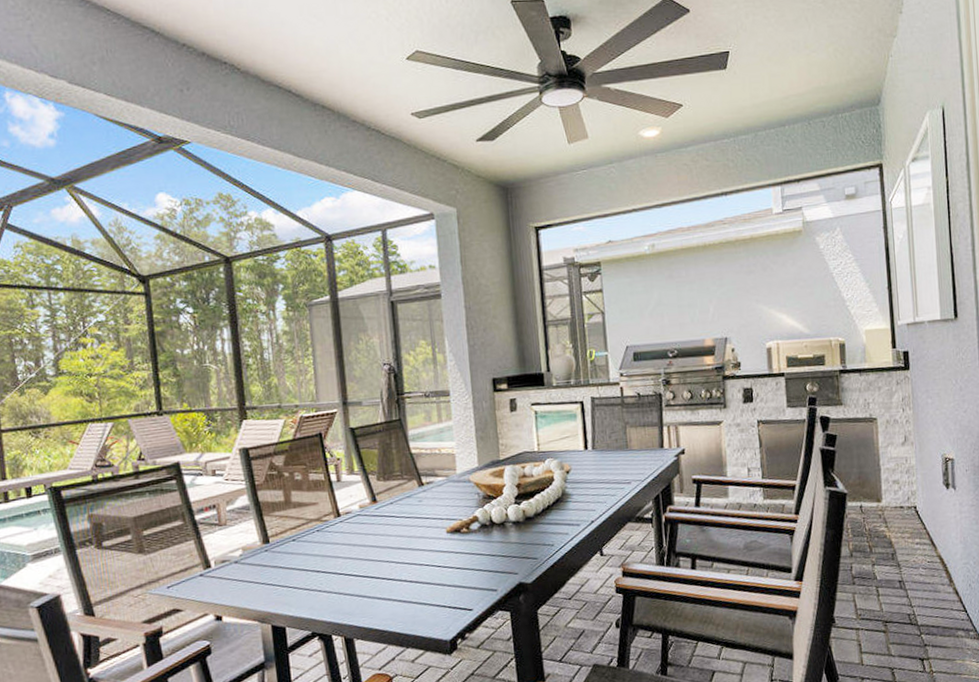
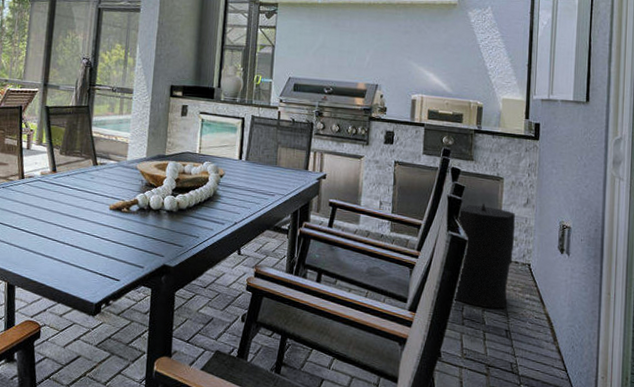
trash can: none [835,450,897,562] -> present [455,204,515,309]

